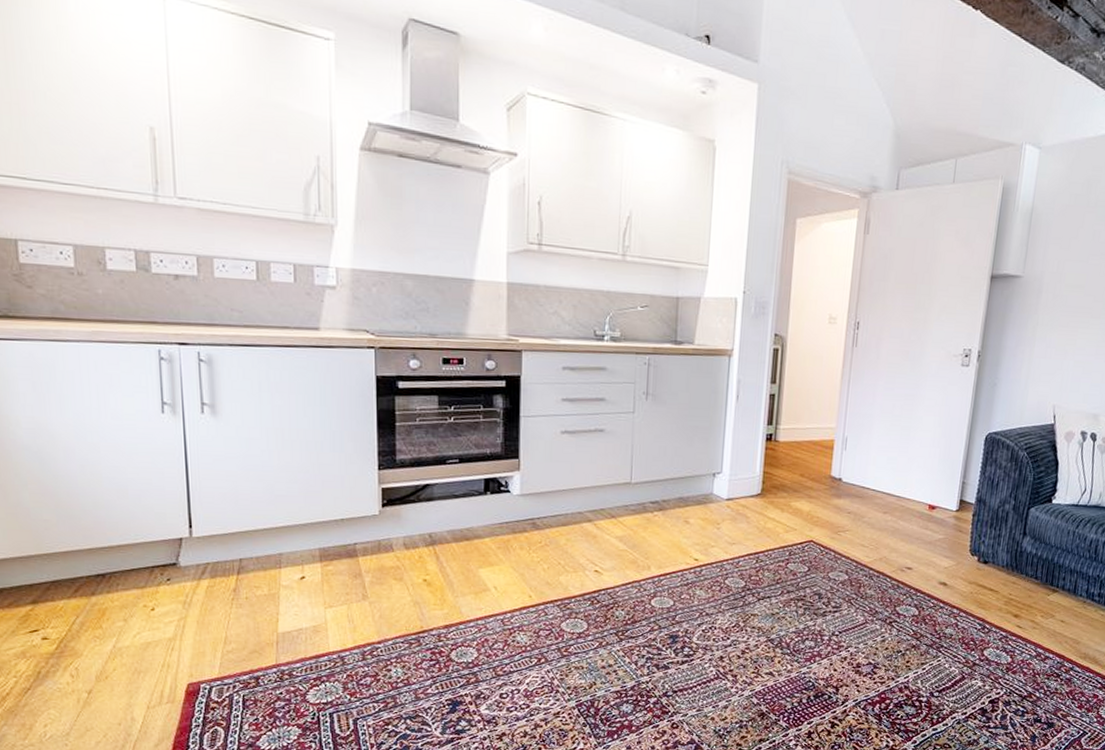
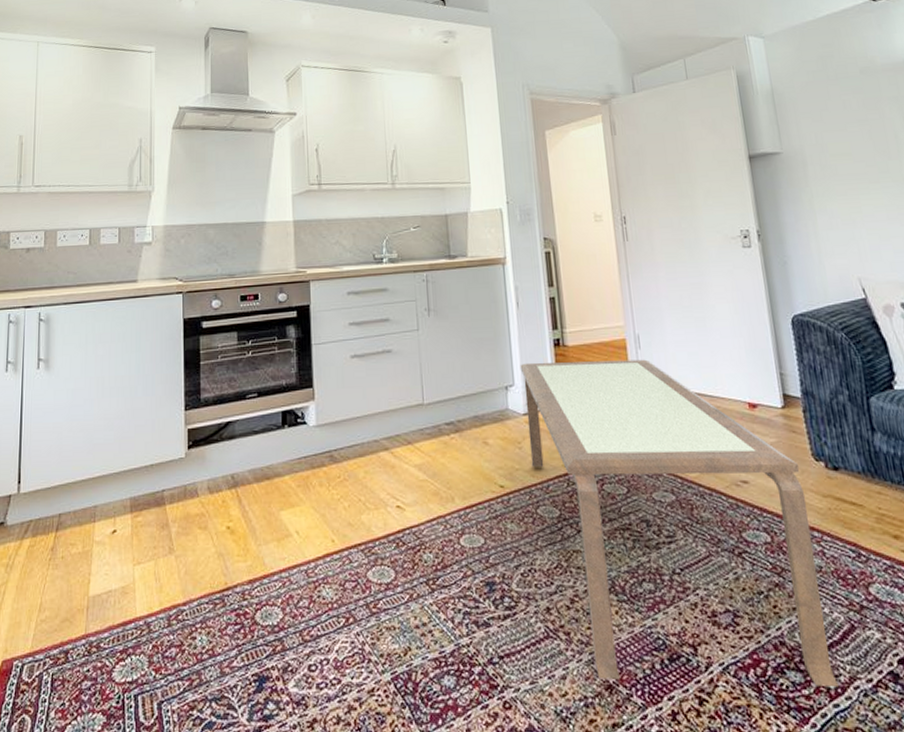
coffee table: none [726,453,957,717] -> present [520,359,840,686]

